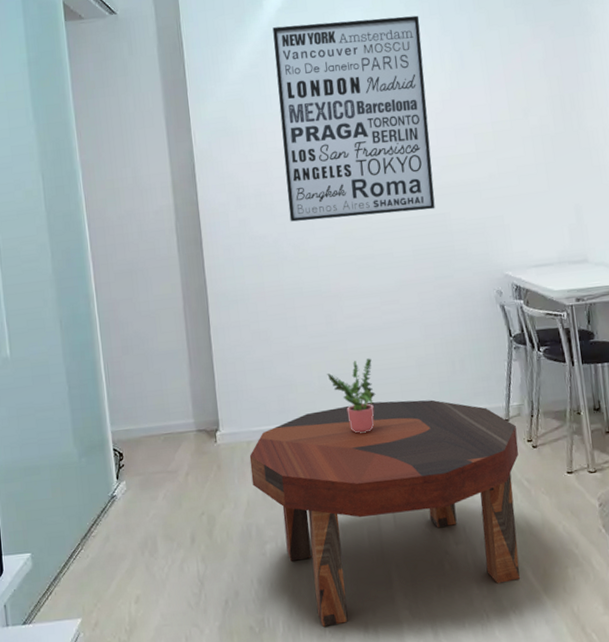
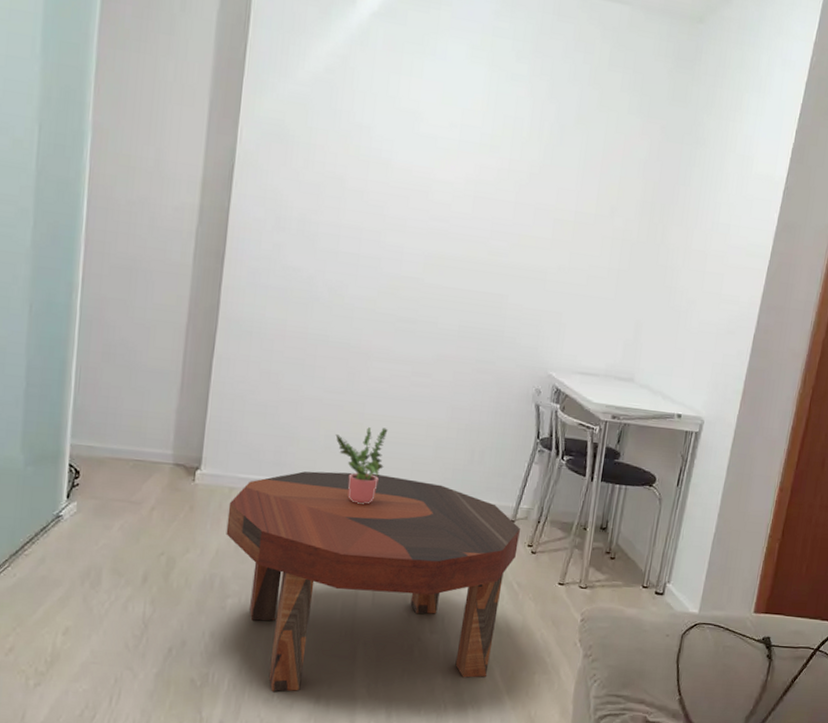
wall art: present [272,15,435,222] -> none [332,32,529,288]

